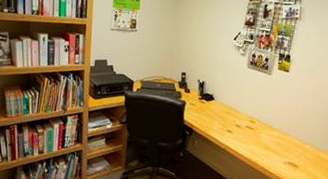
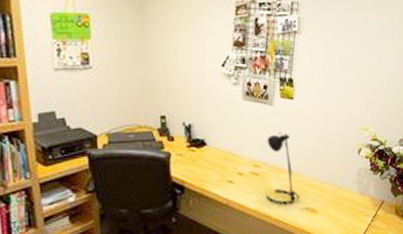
desk lamp: none [257,97,285,158] -> present [266,132,300,206]

